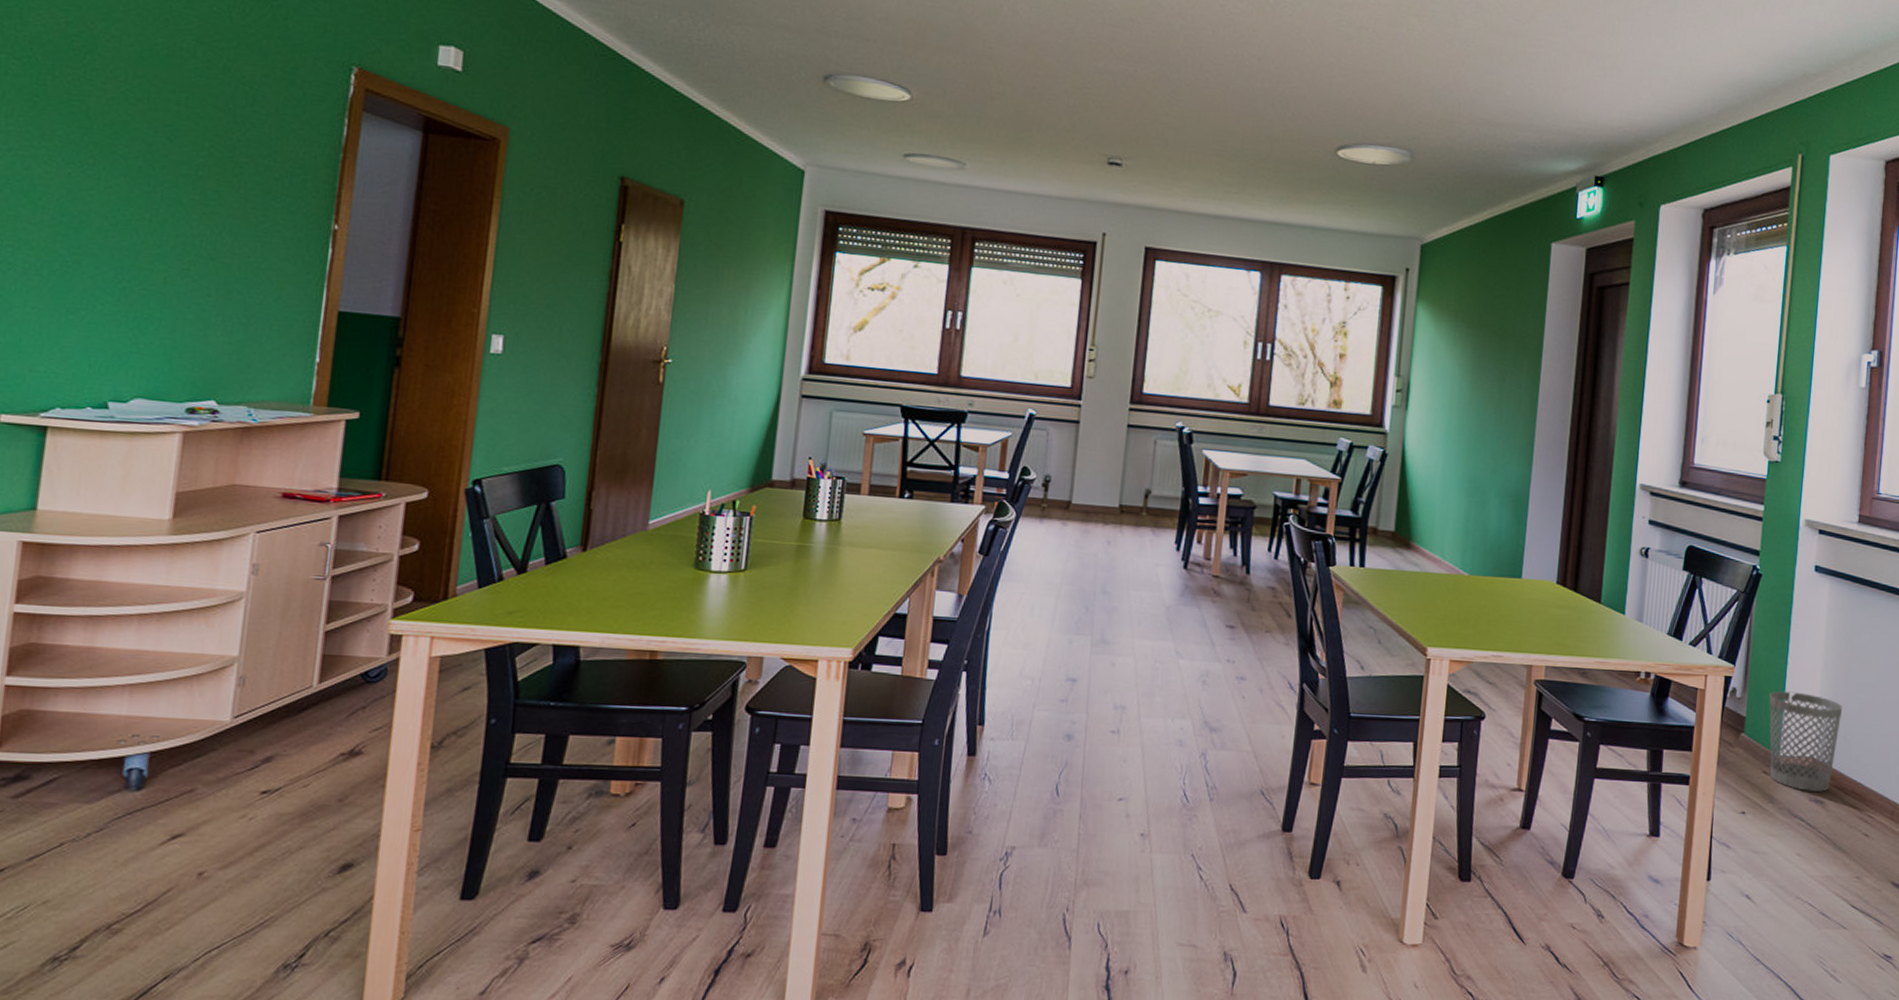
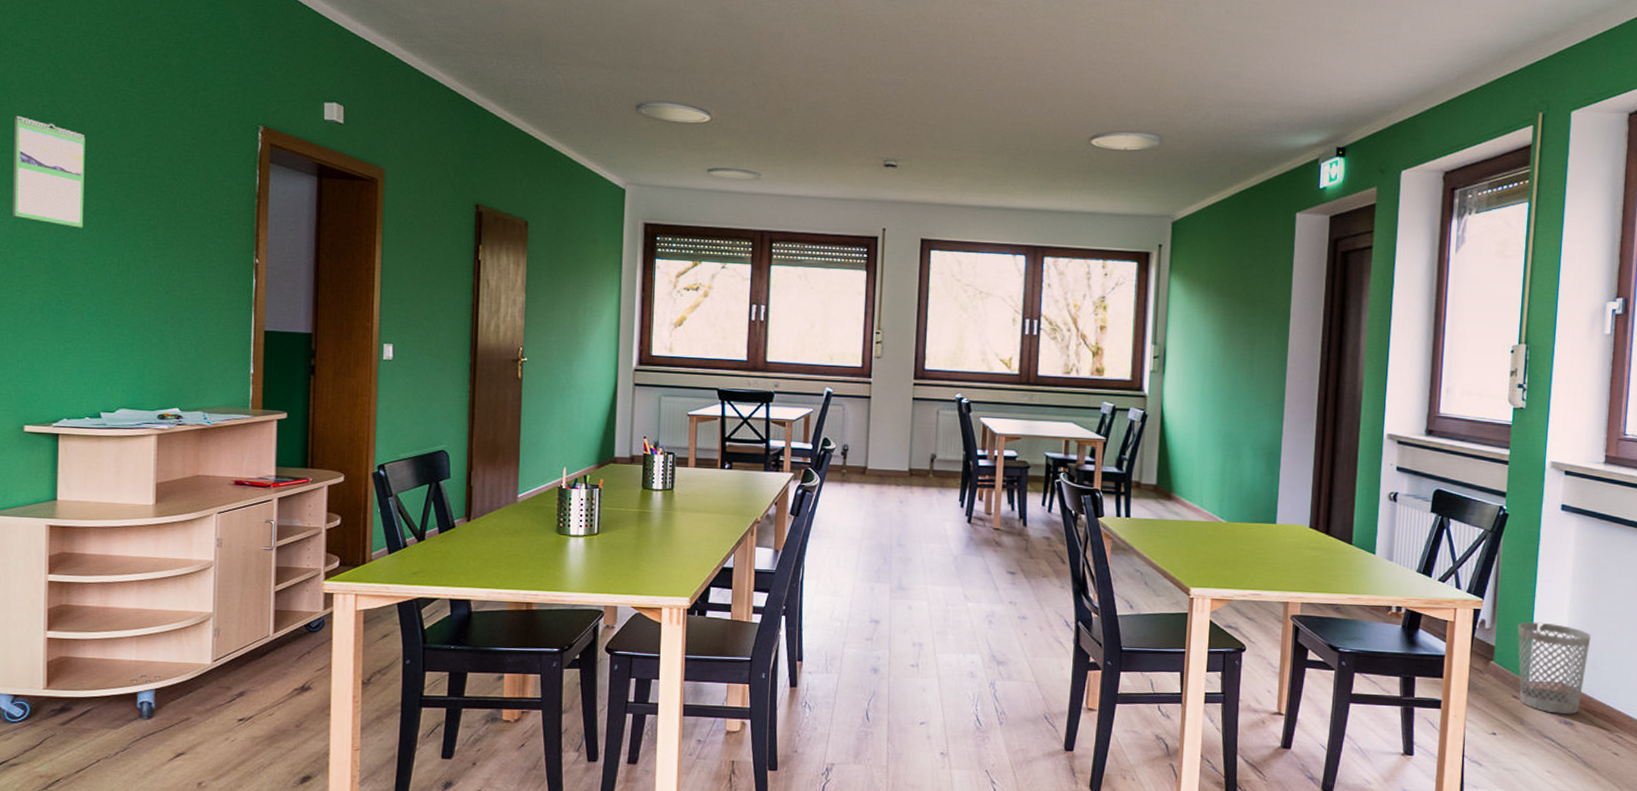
calendar: none [11,32,121,174] -> present [13,116,85,228]

